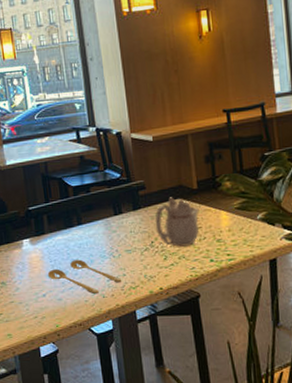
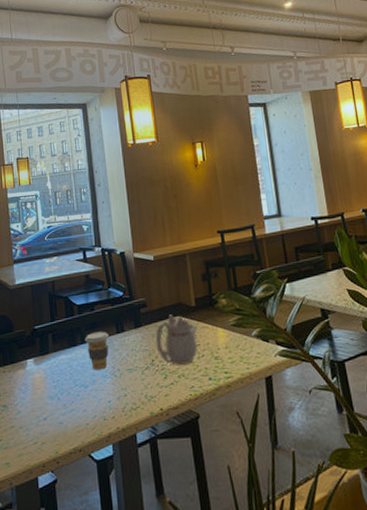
spoon: present [47,259,121,293] -> none [49,379,122,416]
coffee cup: none [81,213,106,251] -> present [85,331,109,370]

